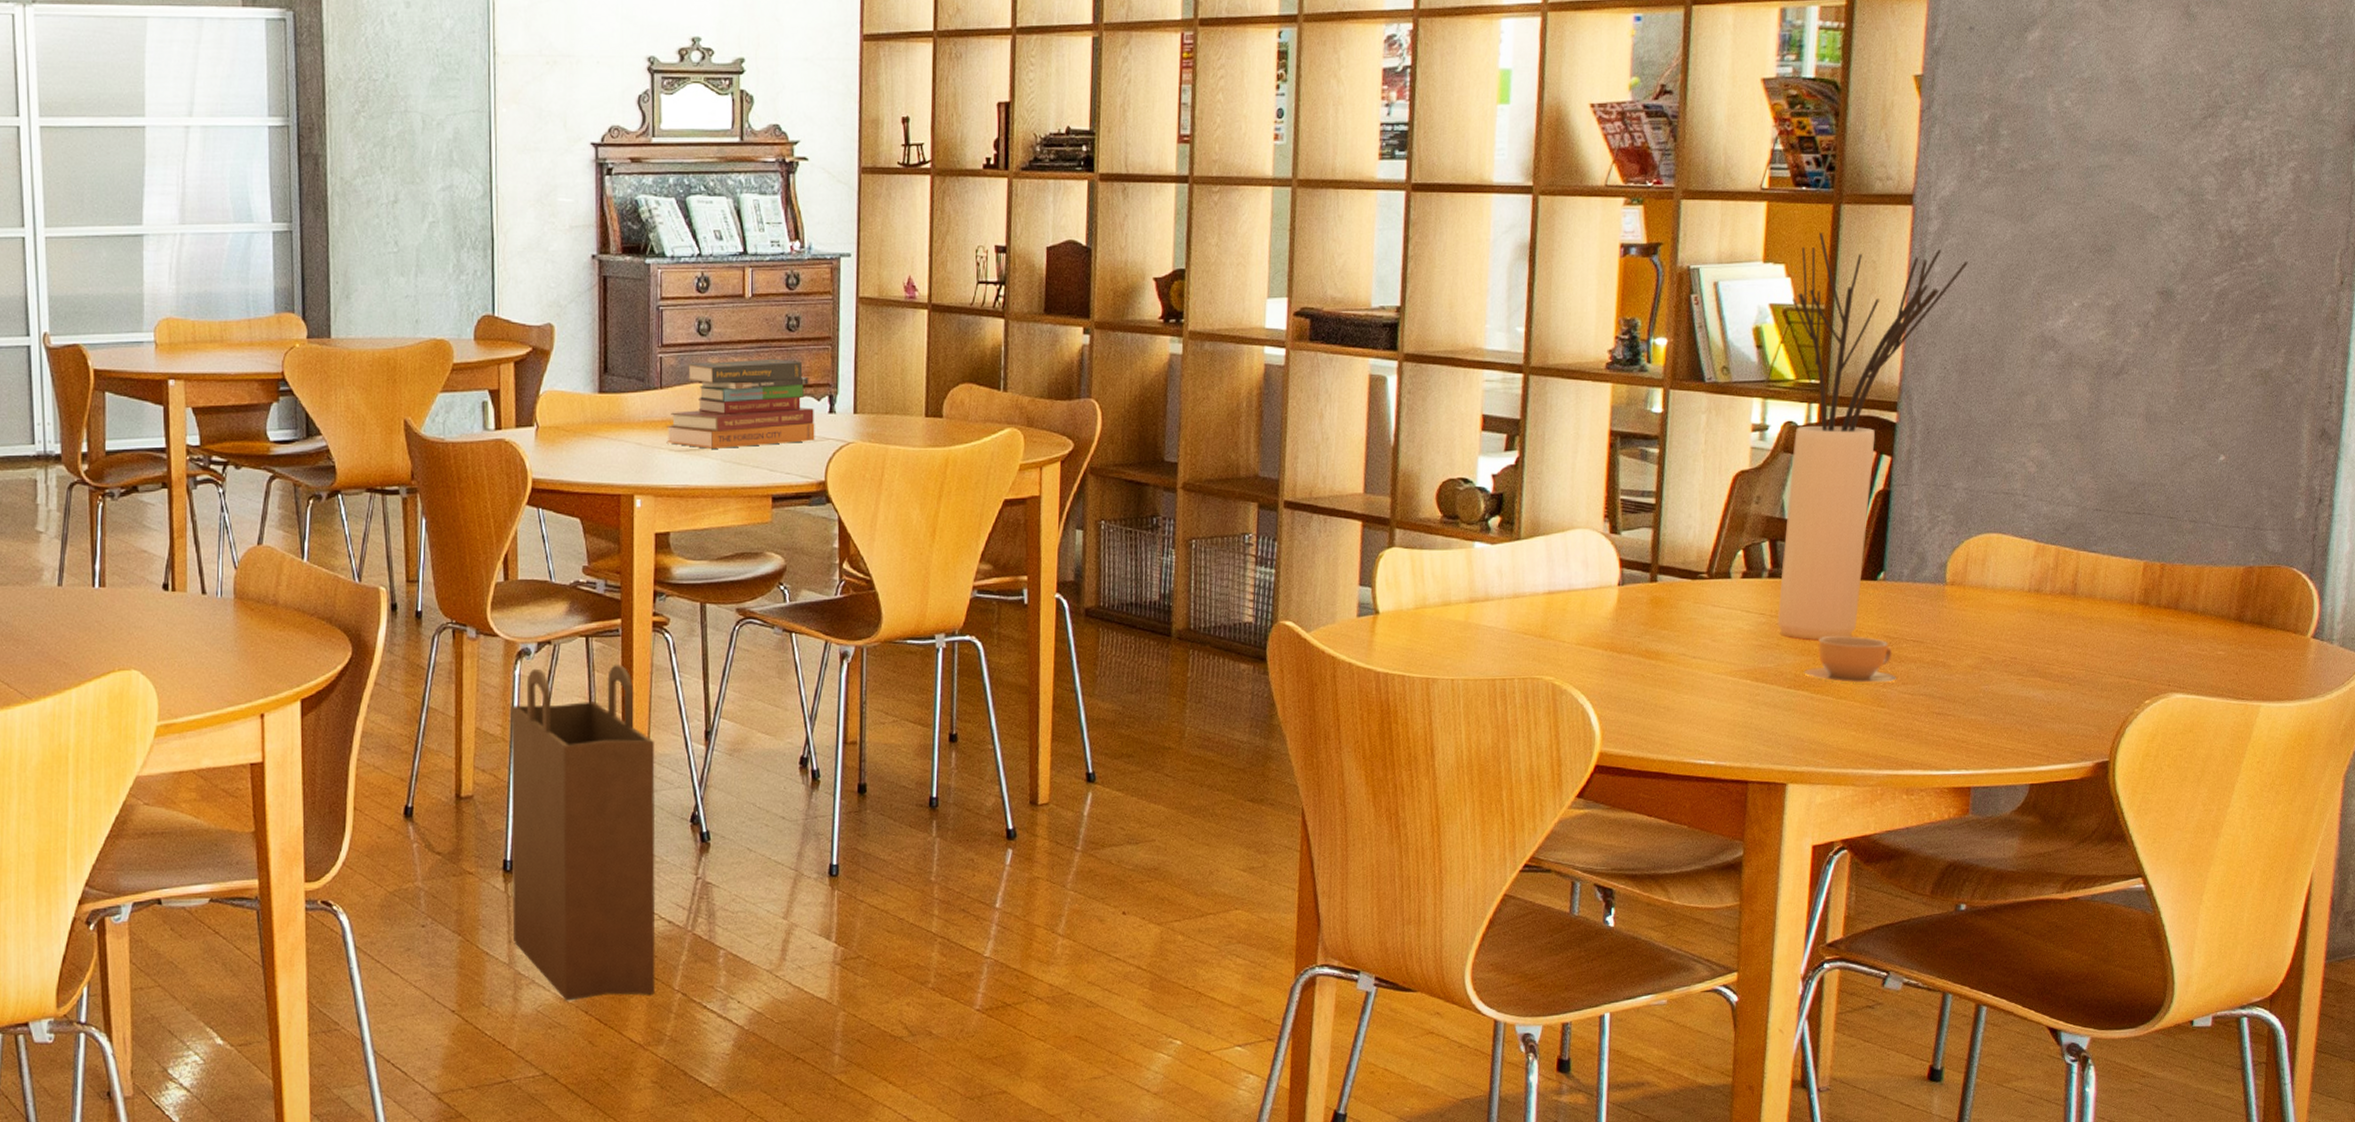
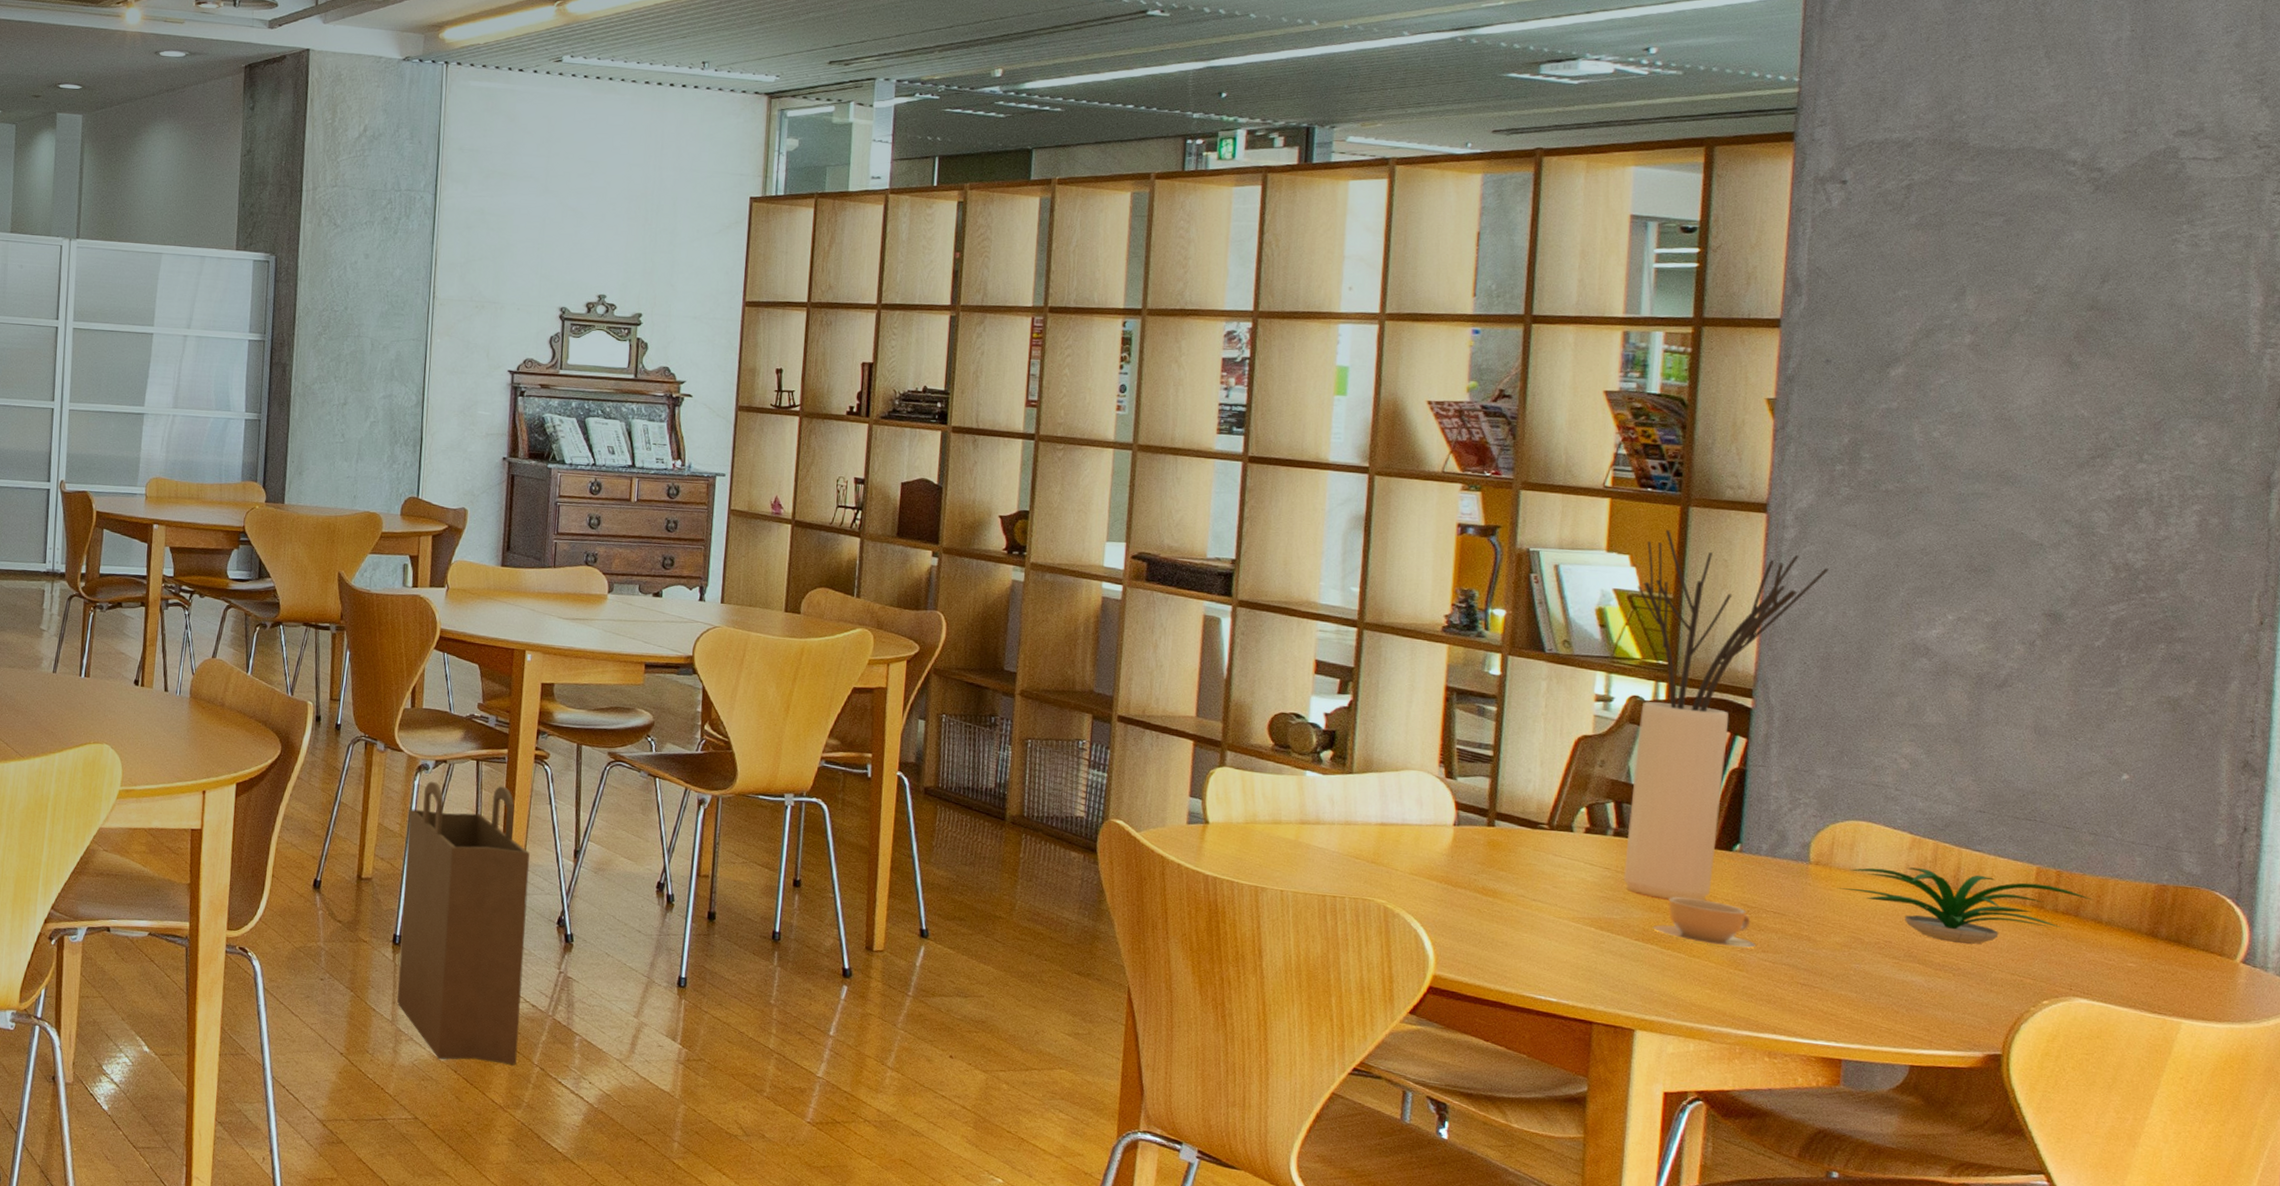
books: present [666,358,815,449] -> none [556,549,686,623]
plant: none [1970,577,2190,651] -> present [1837,867,2092,944]

